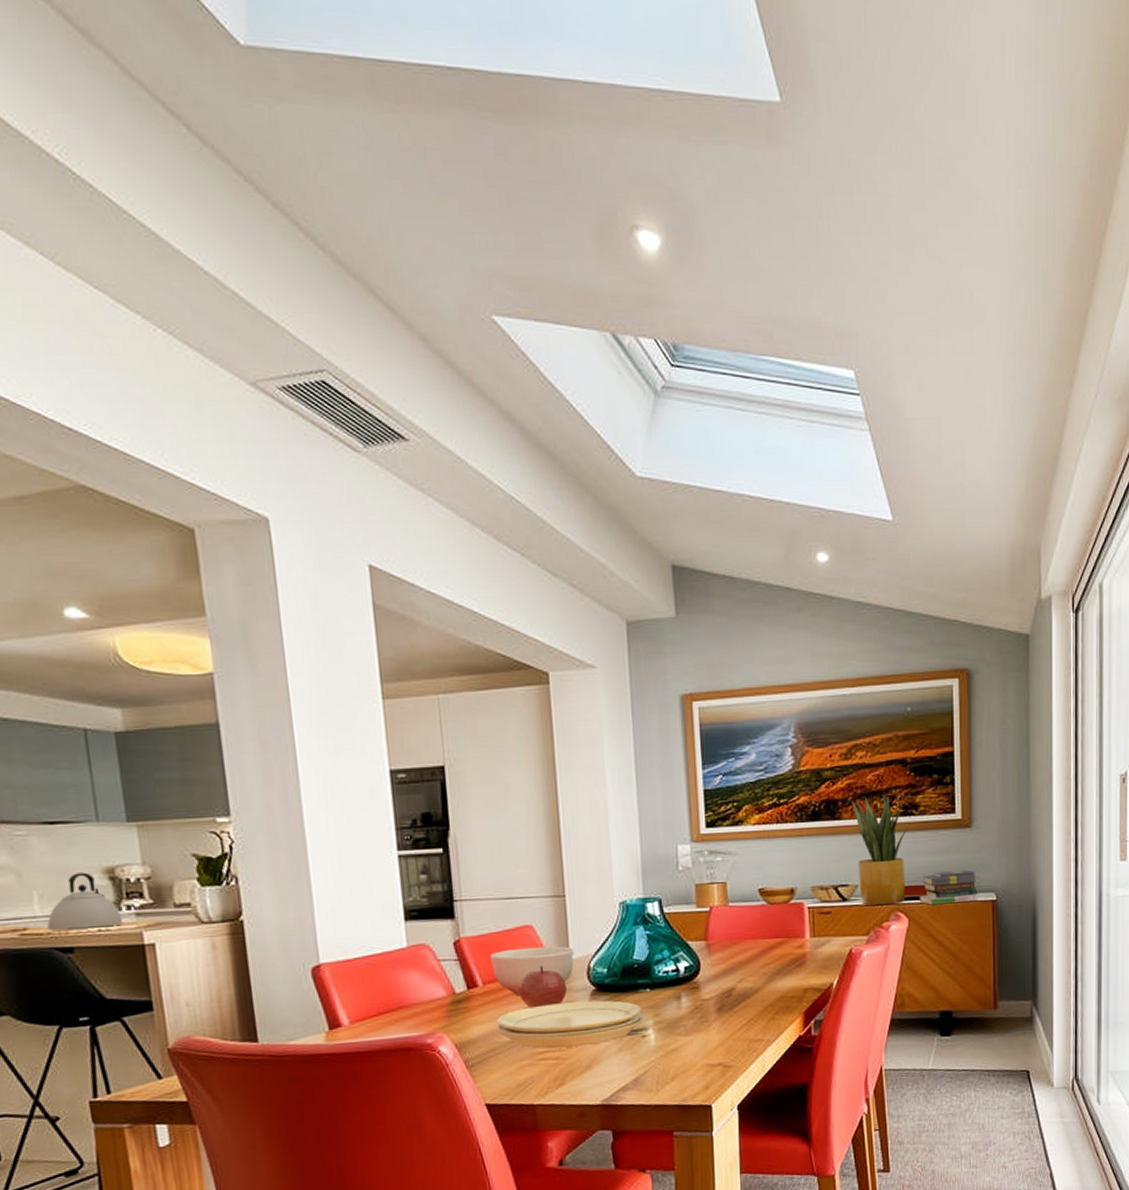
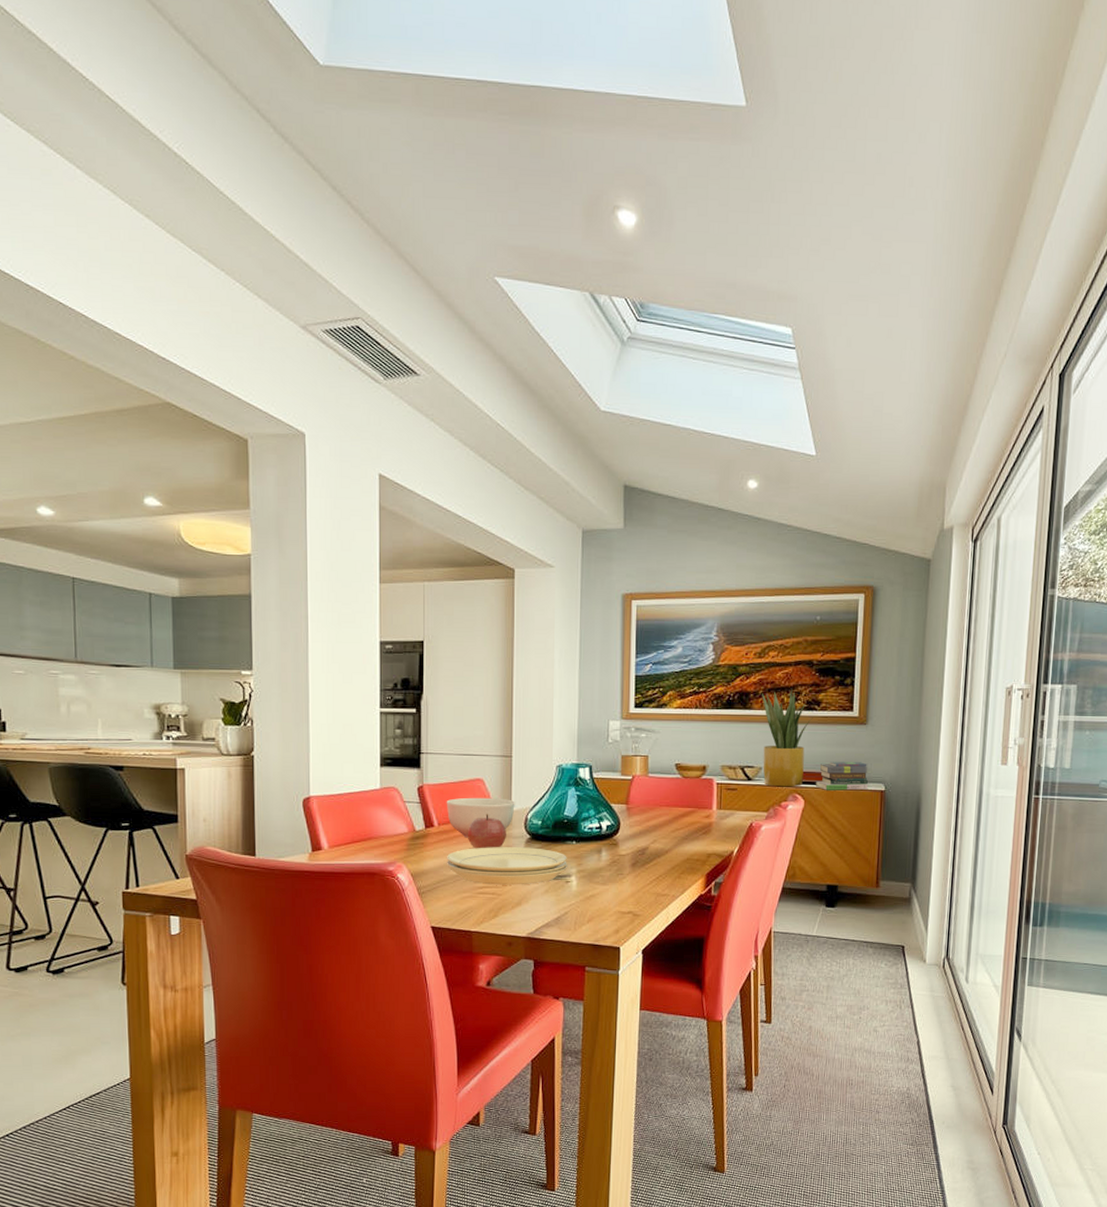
kettle: present [47,872,124,931] -> none [106,707,163,752]

